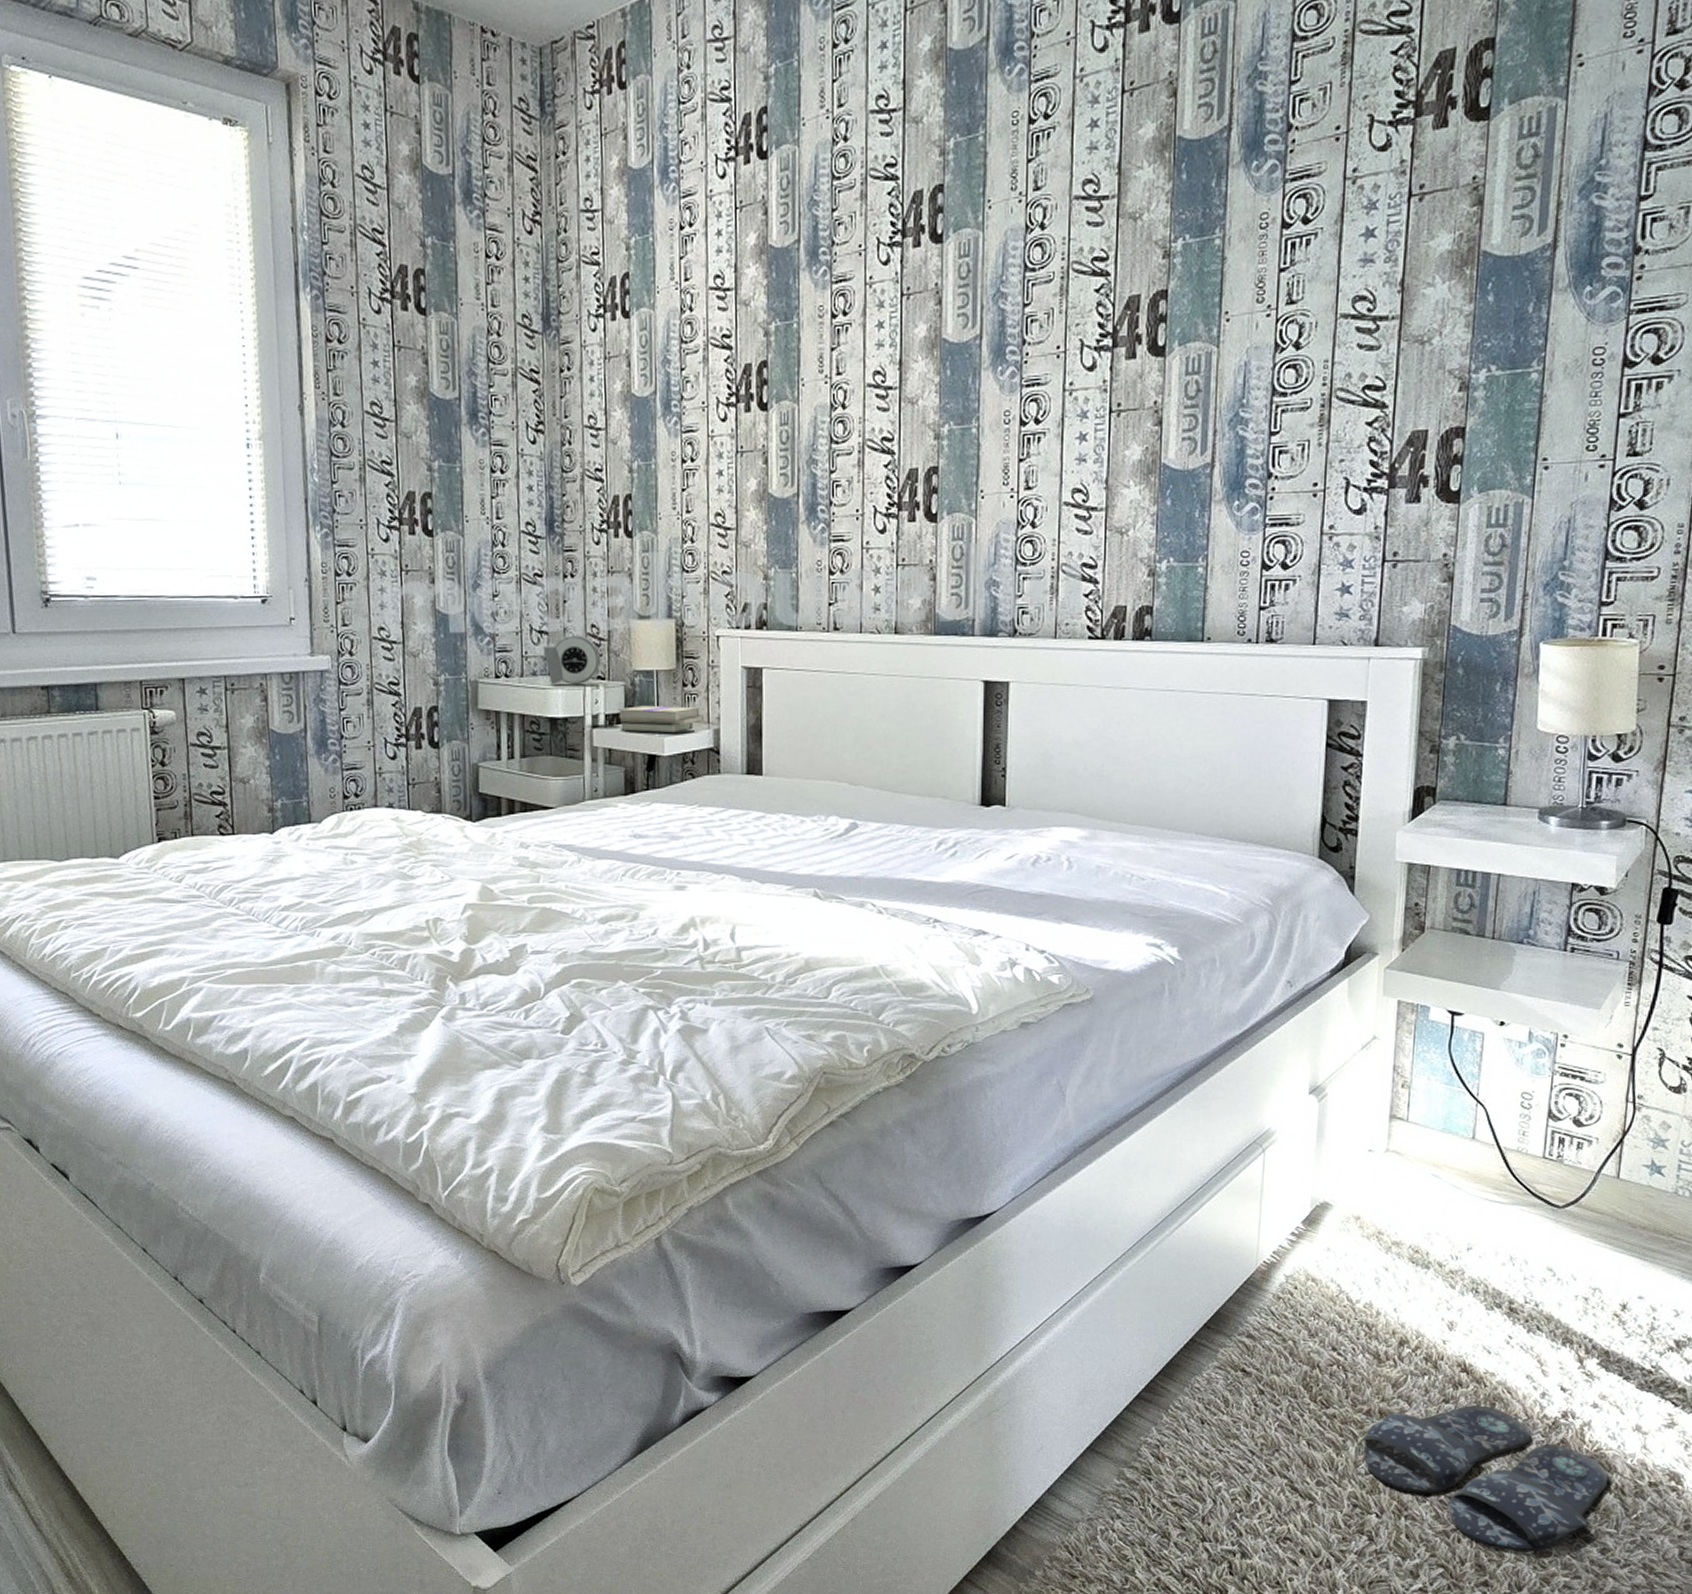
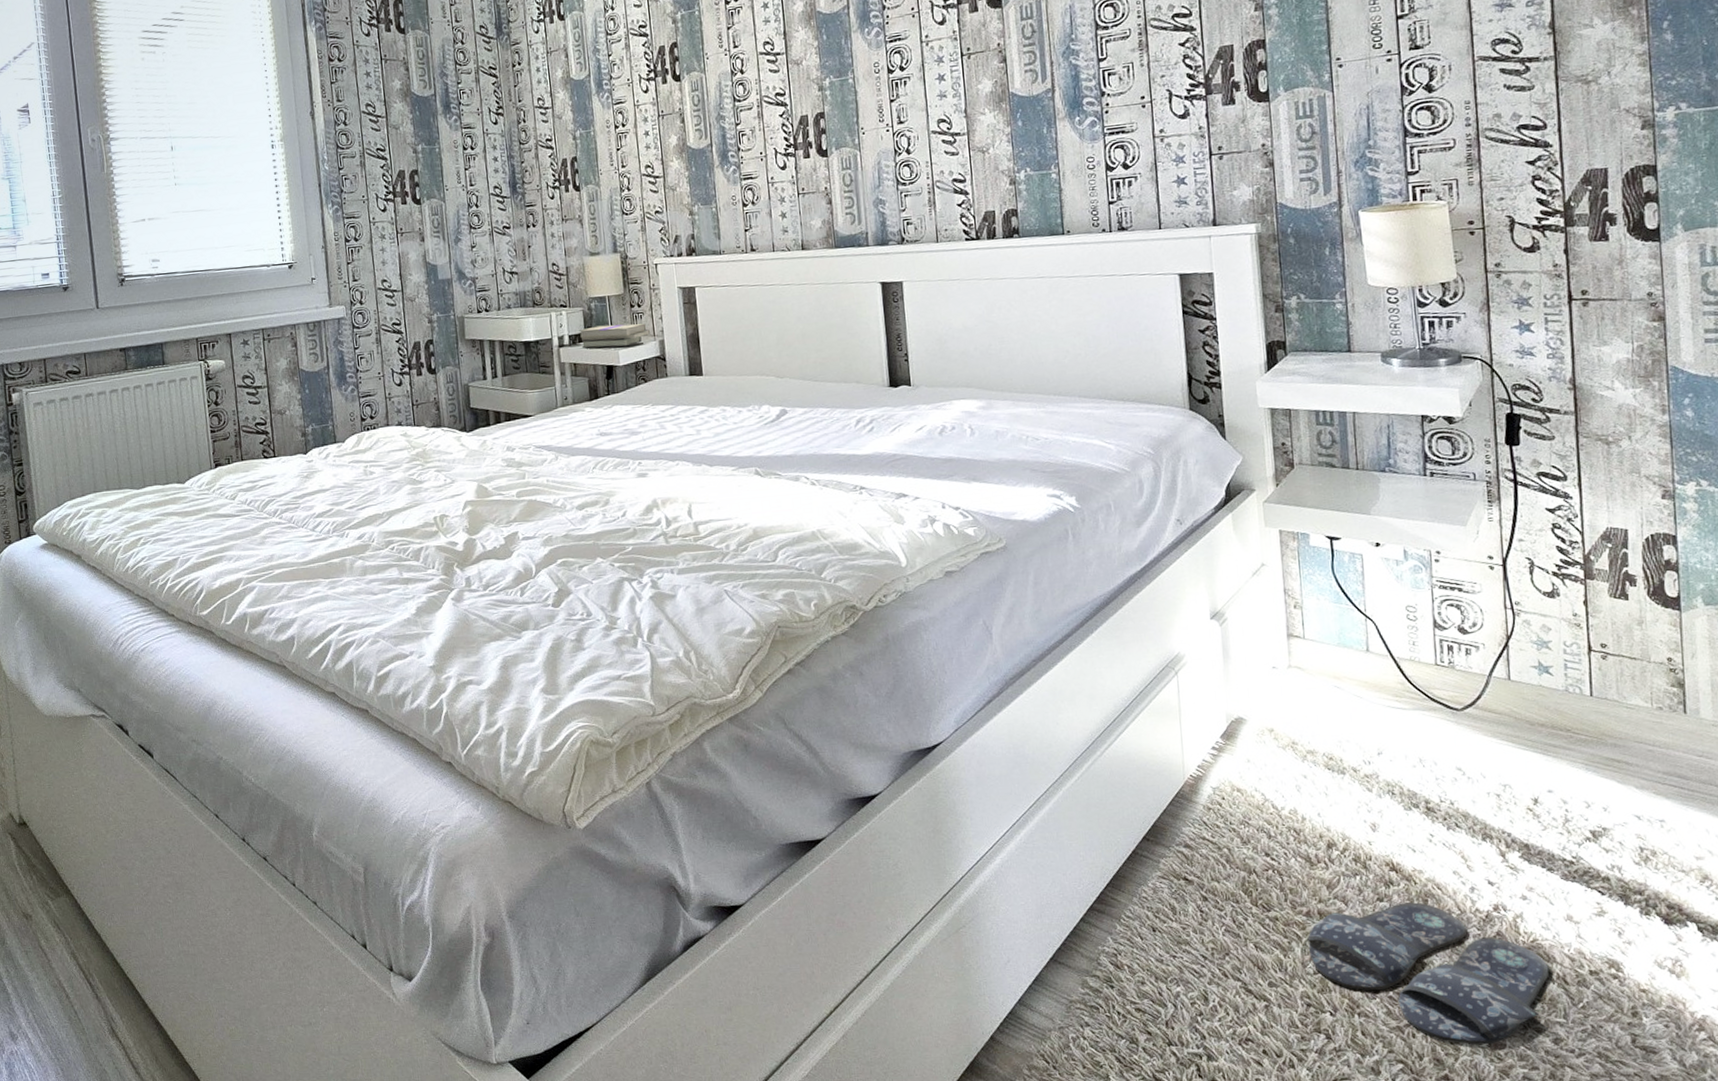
alarm clock: present [543,634,602,686] -> none [514,272,563,315]

